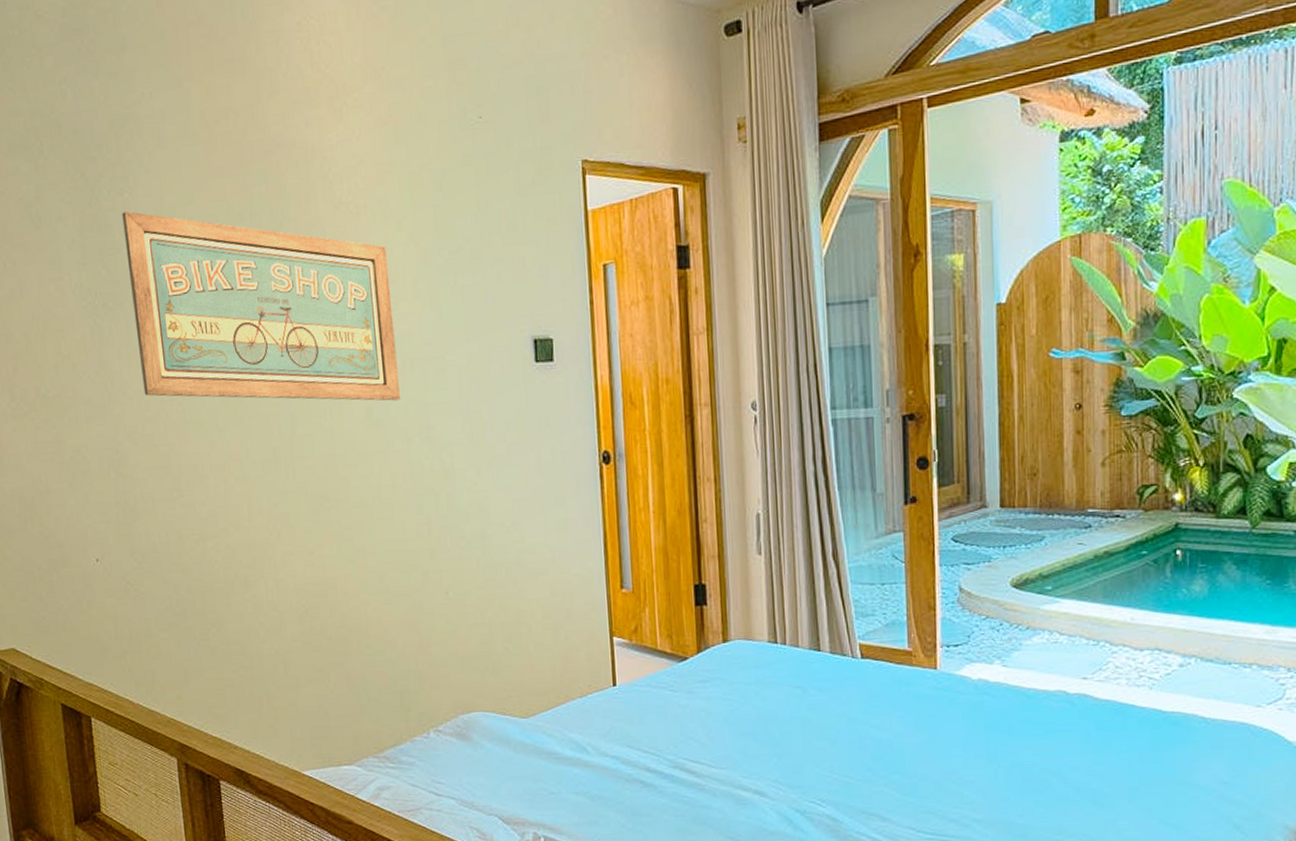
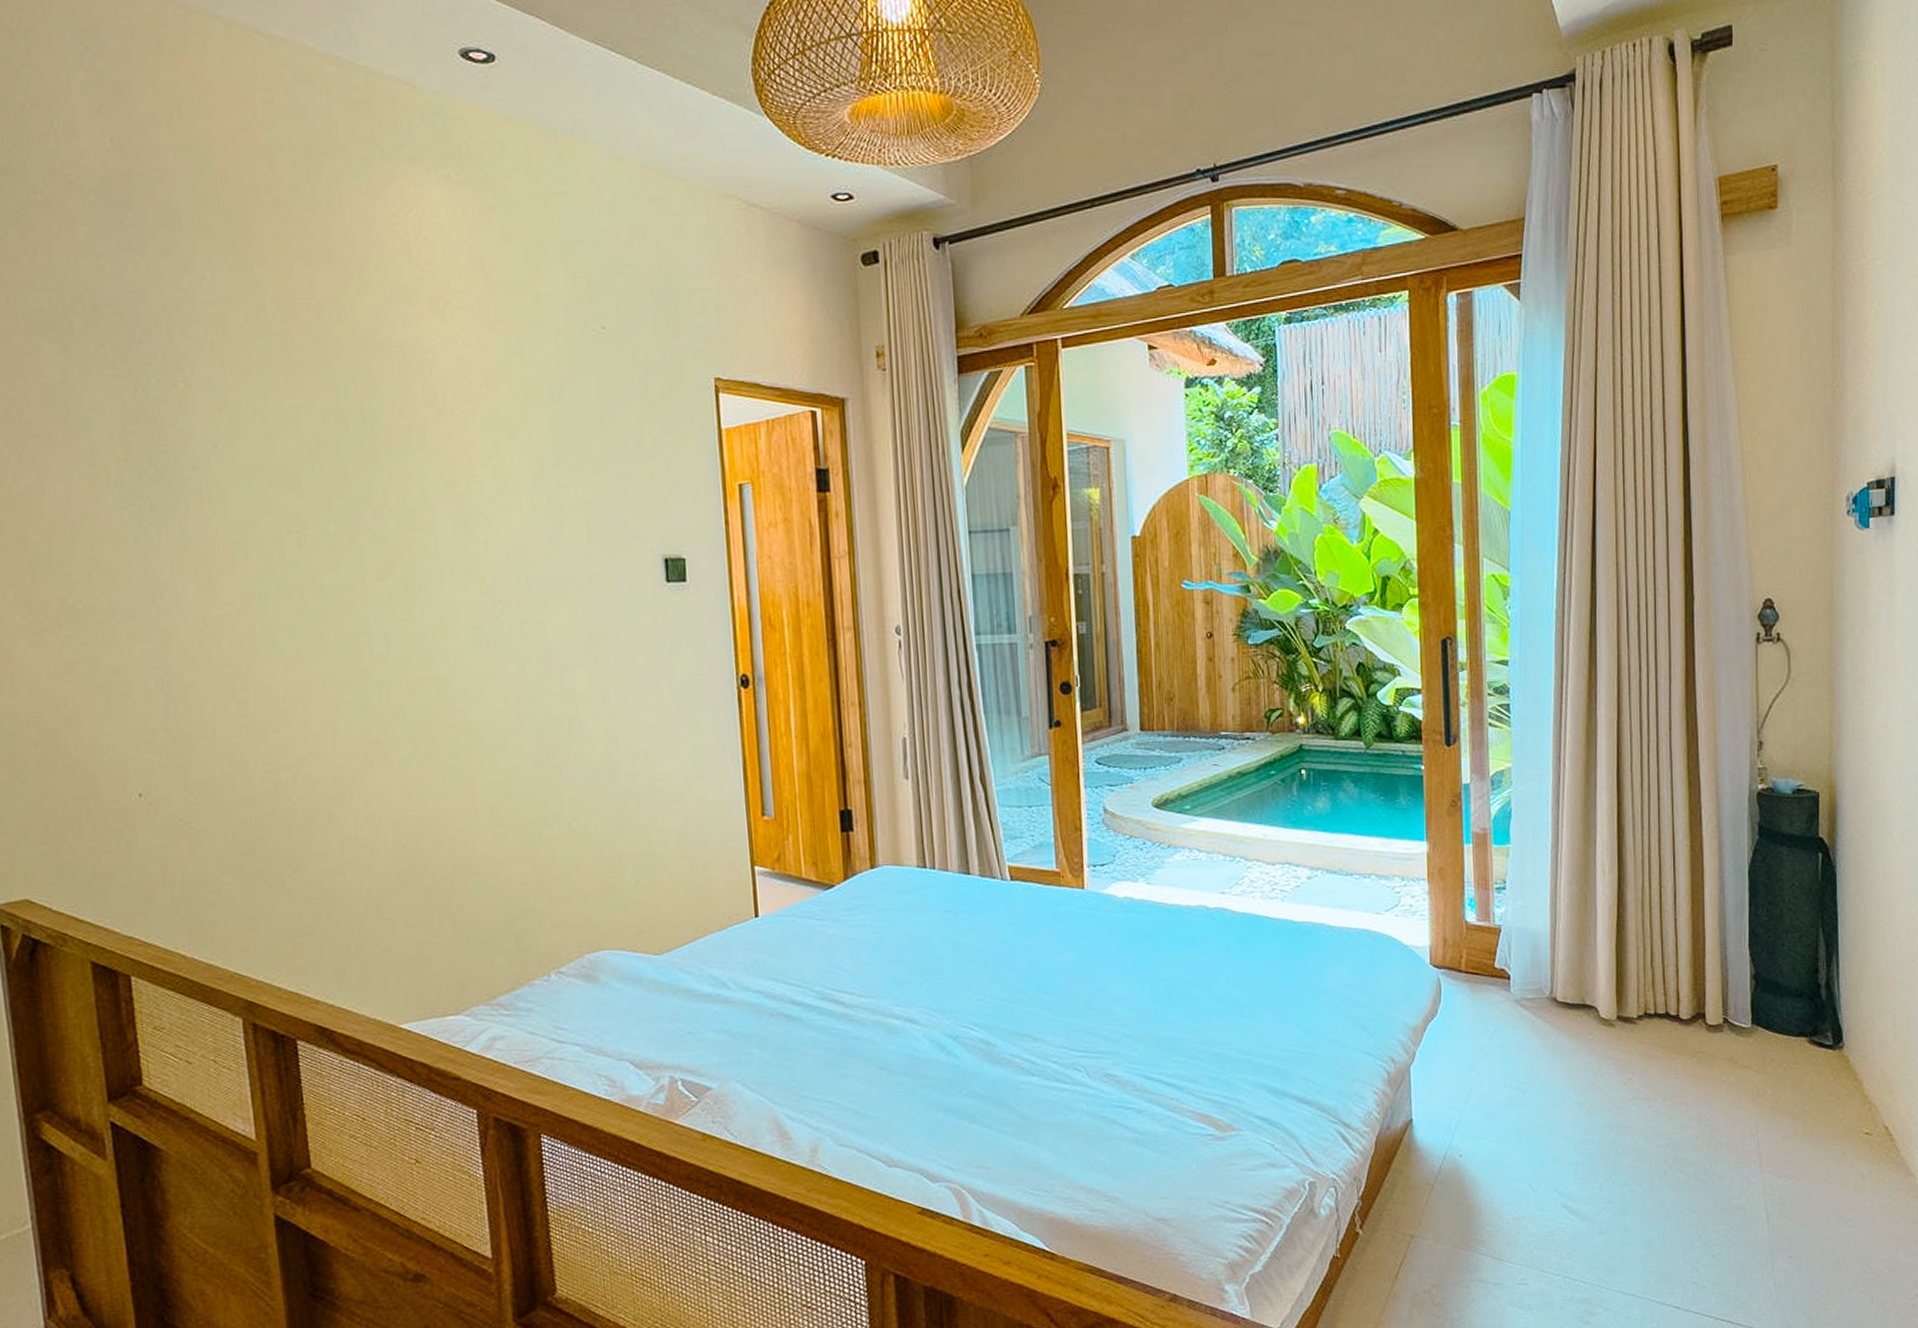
wall art: present [122,211,400,401] -> none [175,405,514,620]

